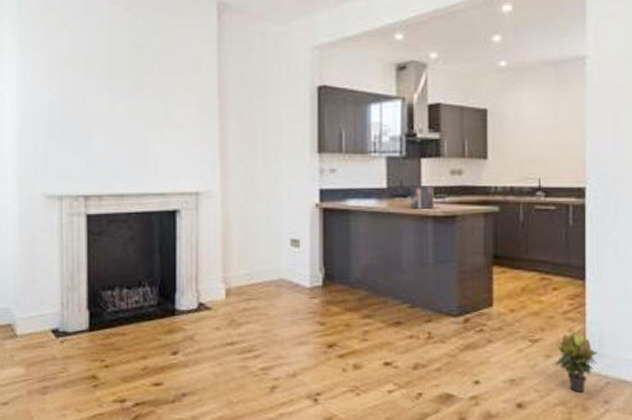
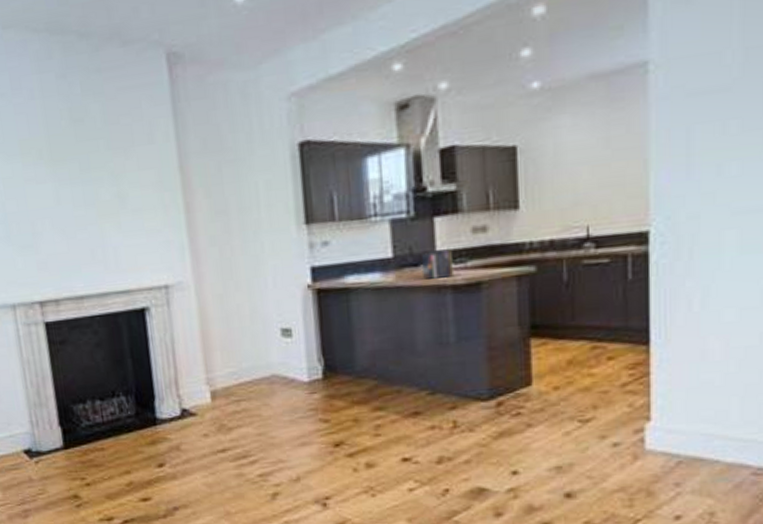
potted plant: present [556,331,598,392] -> none [612,406,666,476]

